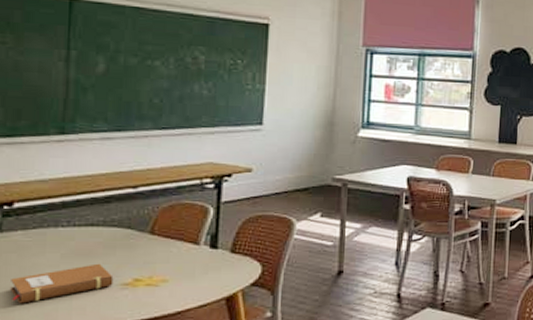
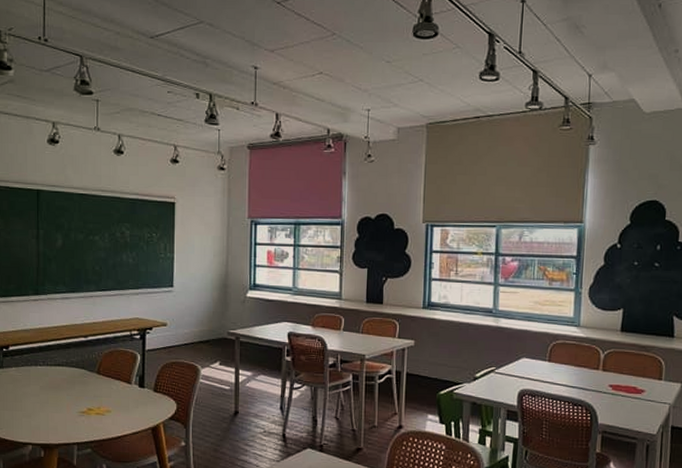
notebook: present [10,263,114,304] -> none [10,395,74,423]

